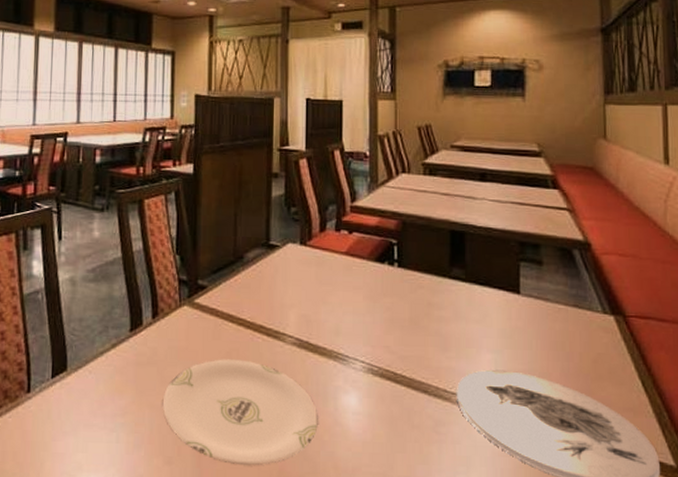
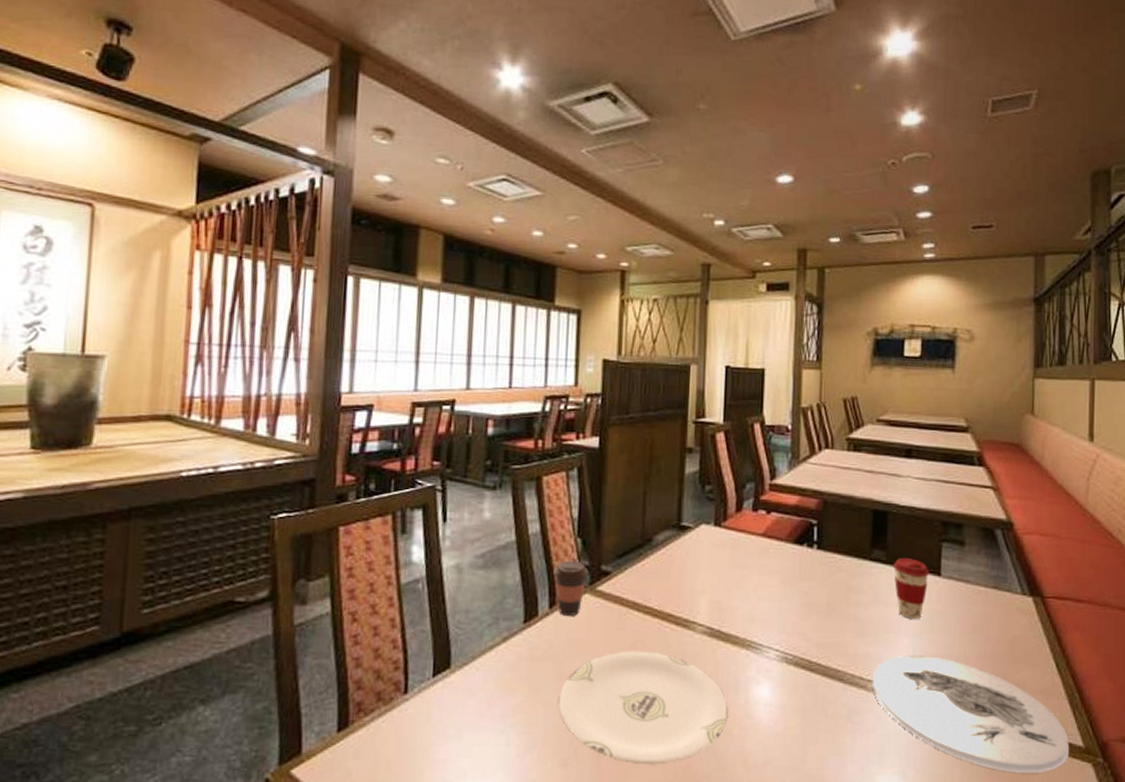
coffee cup: none [155,276,187,326] -> present [553,561,589,616]
coffee cup: none [472,276,509,335] -> present [892,558,930,619]

